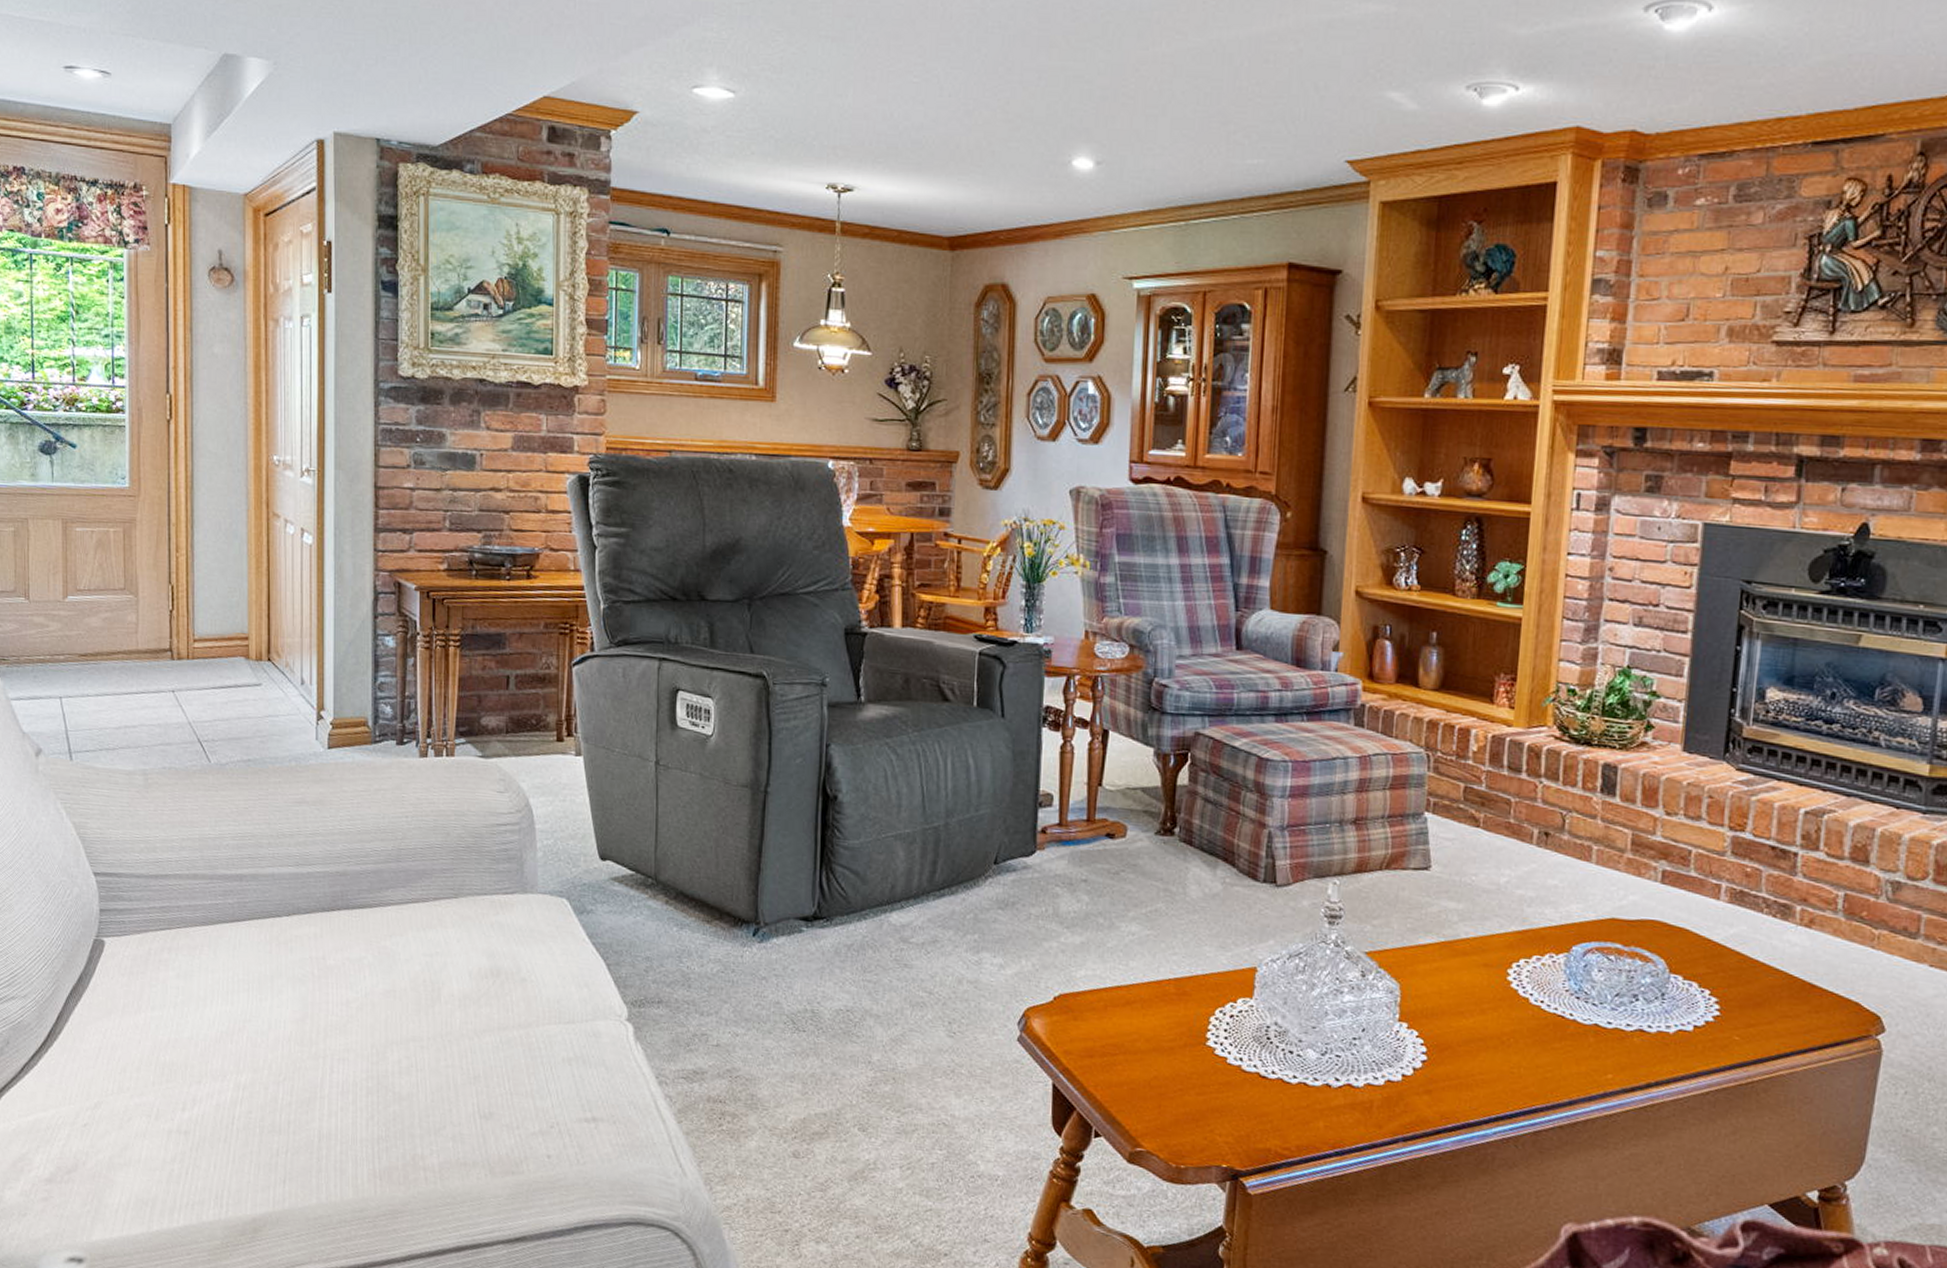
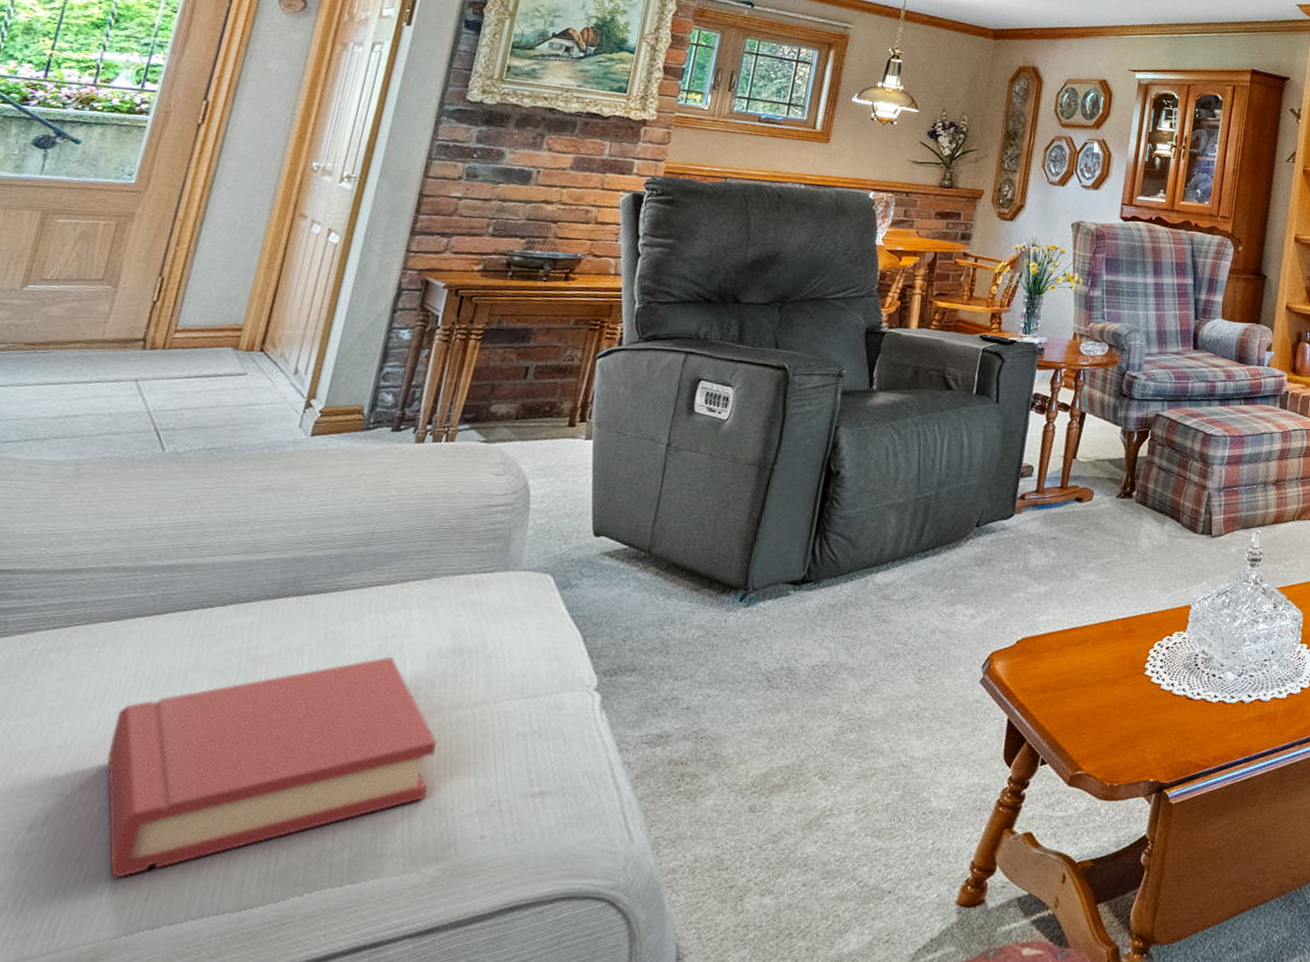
hardback book: none [228,973,493,1161] -> present [107,656,437,878]

